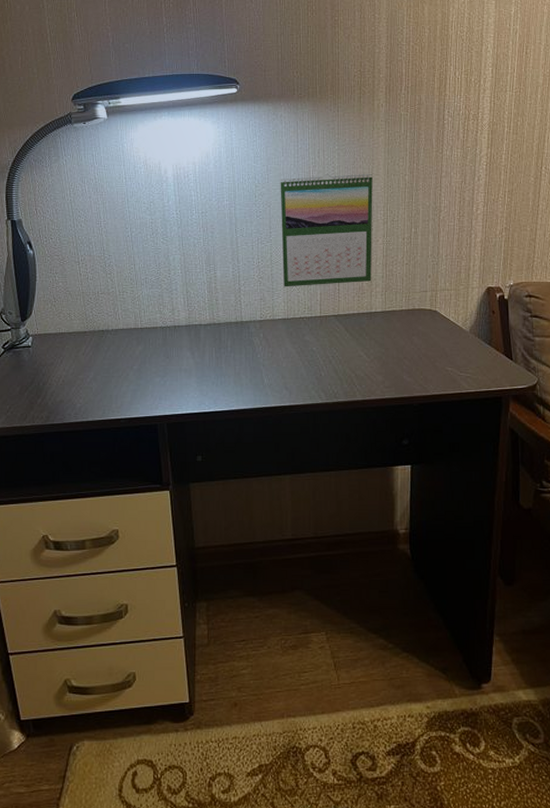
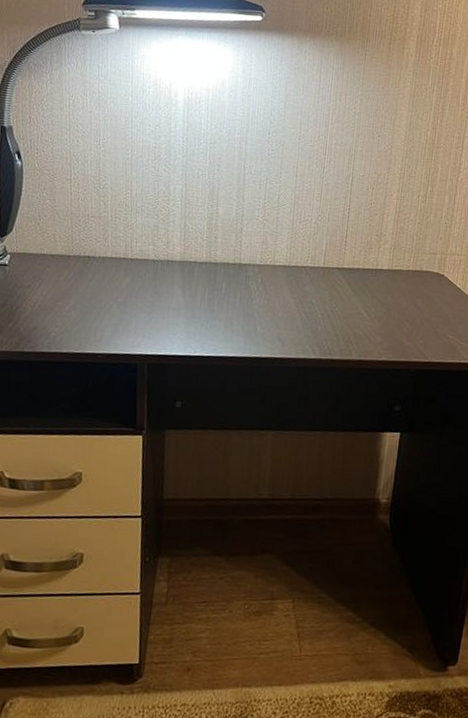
calendar: present [280,173,373,287] -> none [288,118,394,237]

